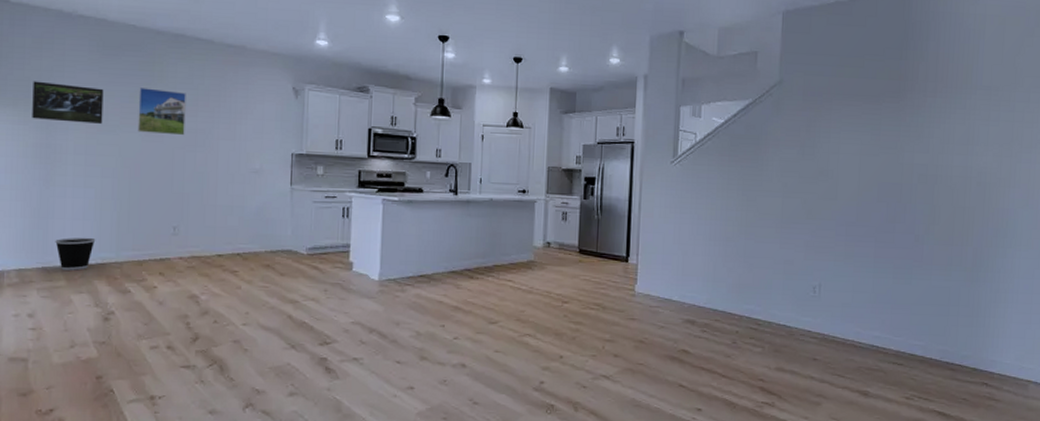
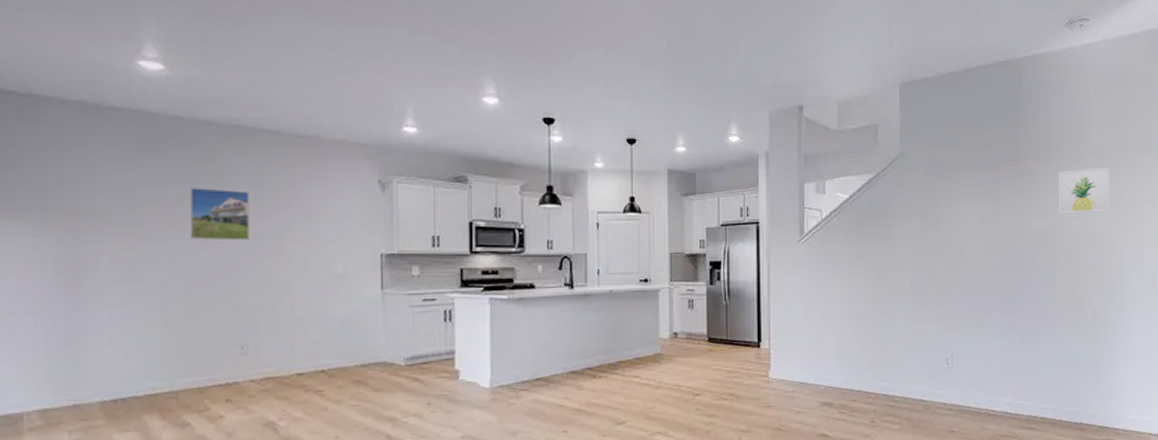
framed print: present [32,81,104,124] -> none [51,185,145,232]
wastebasket: present [55,237,96,271] -> none [89,365,143,406]
wall art: none [943,103,1002,150] -> present [1058,167,1110,214]

